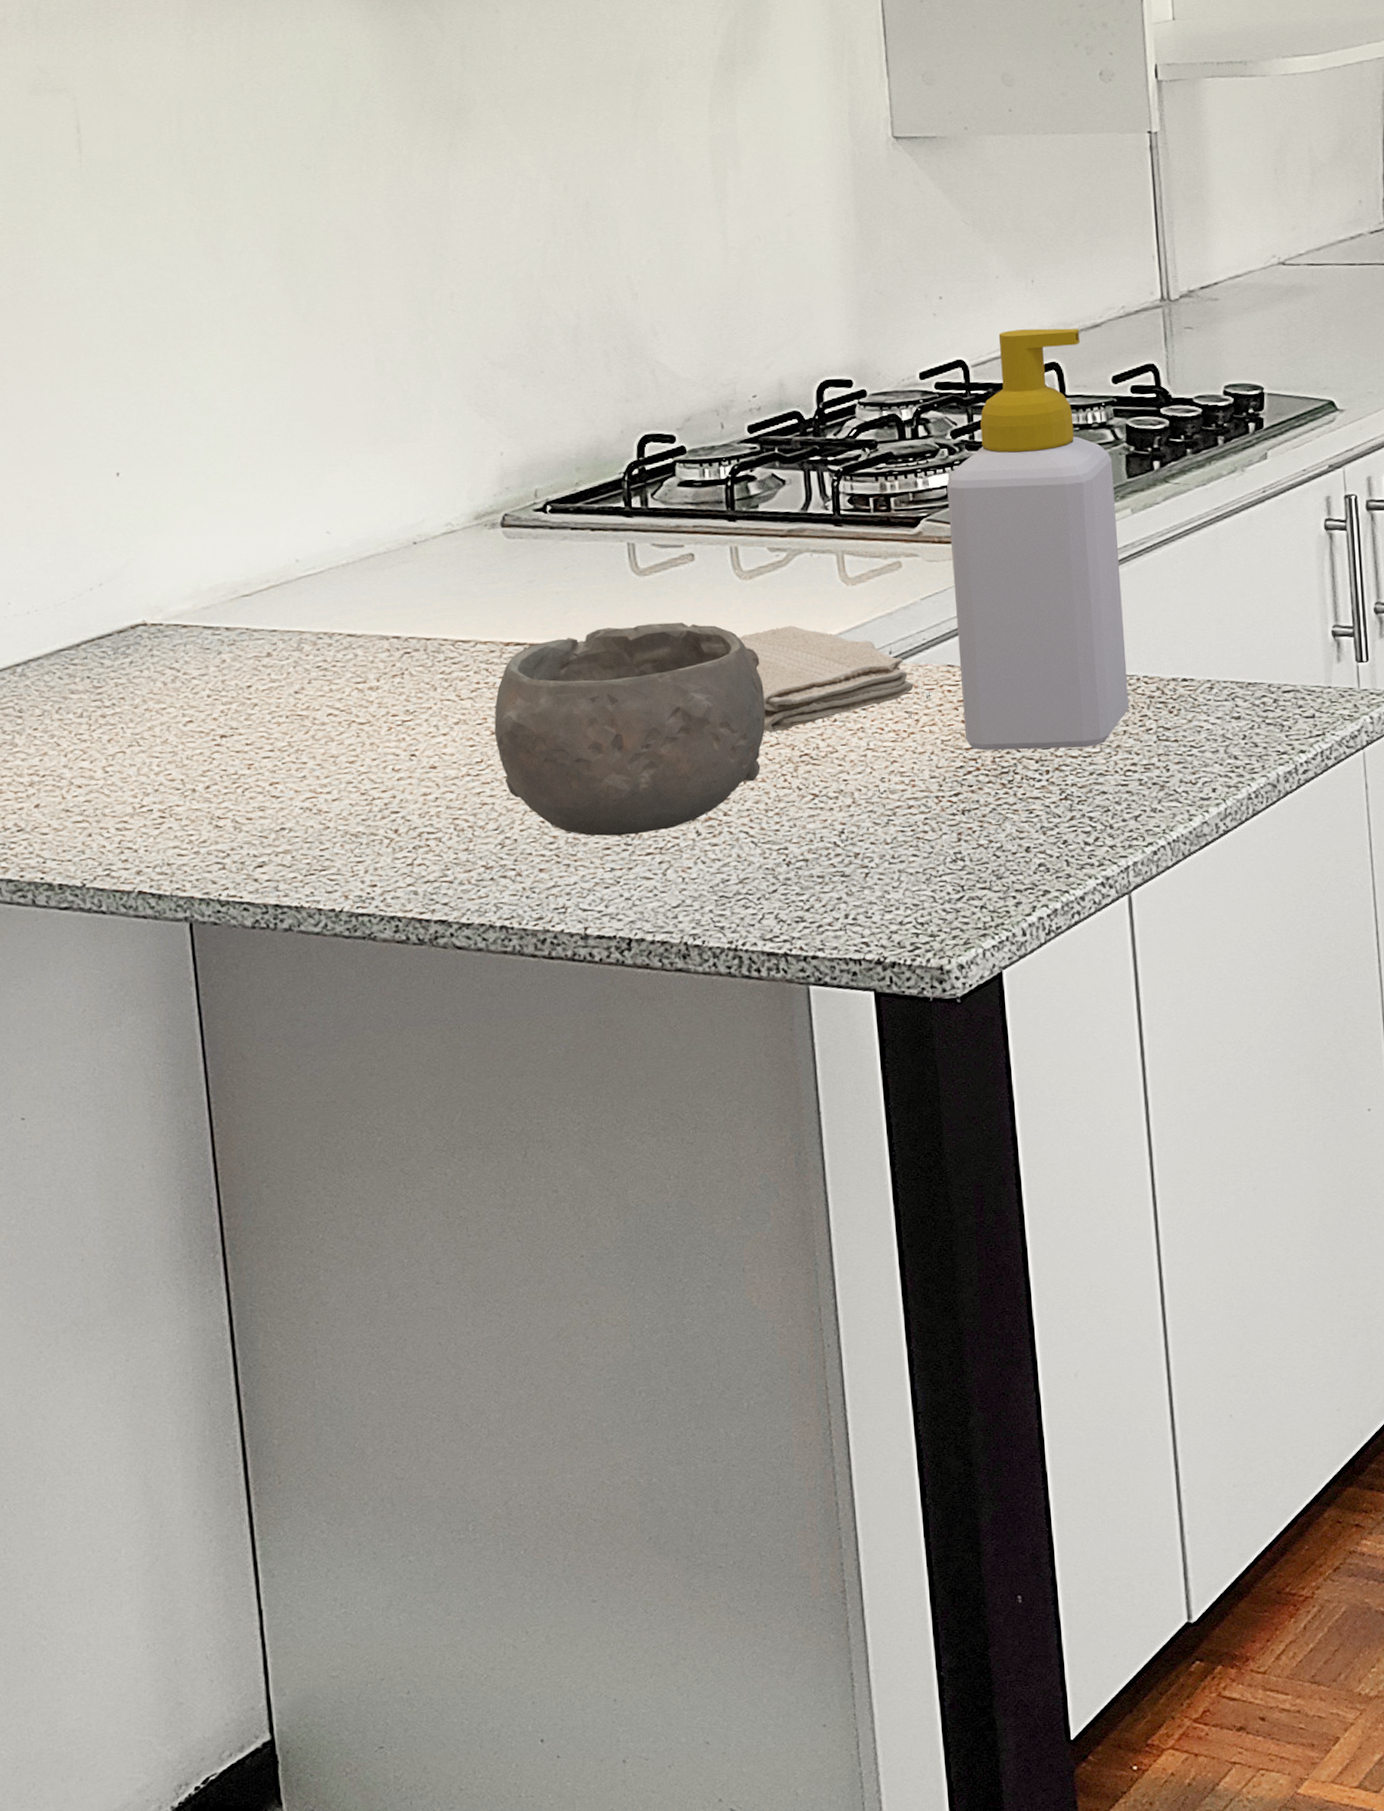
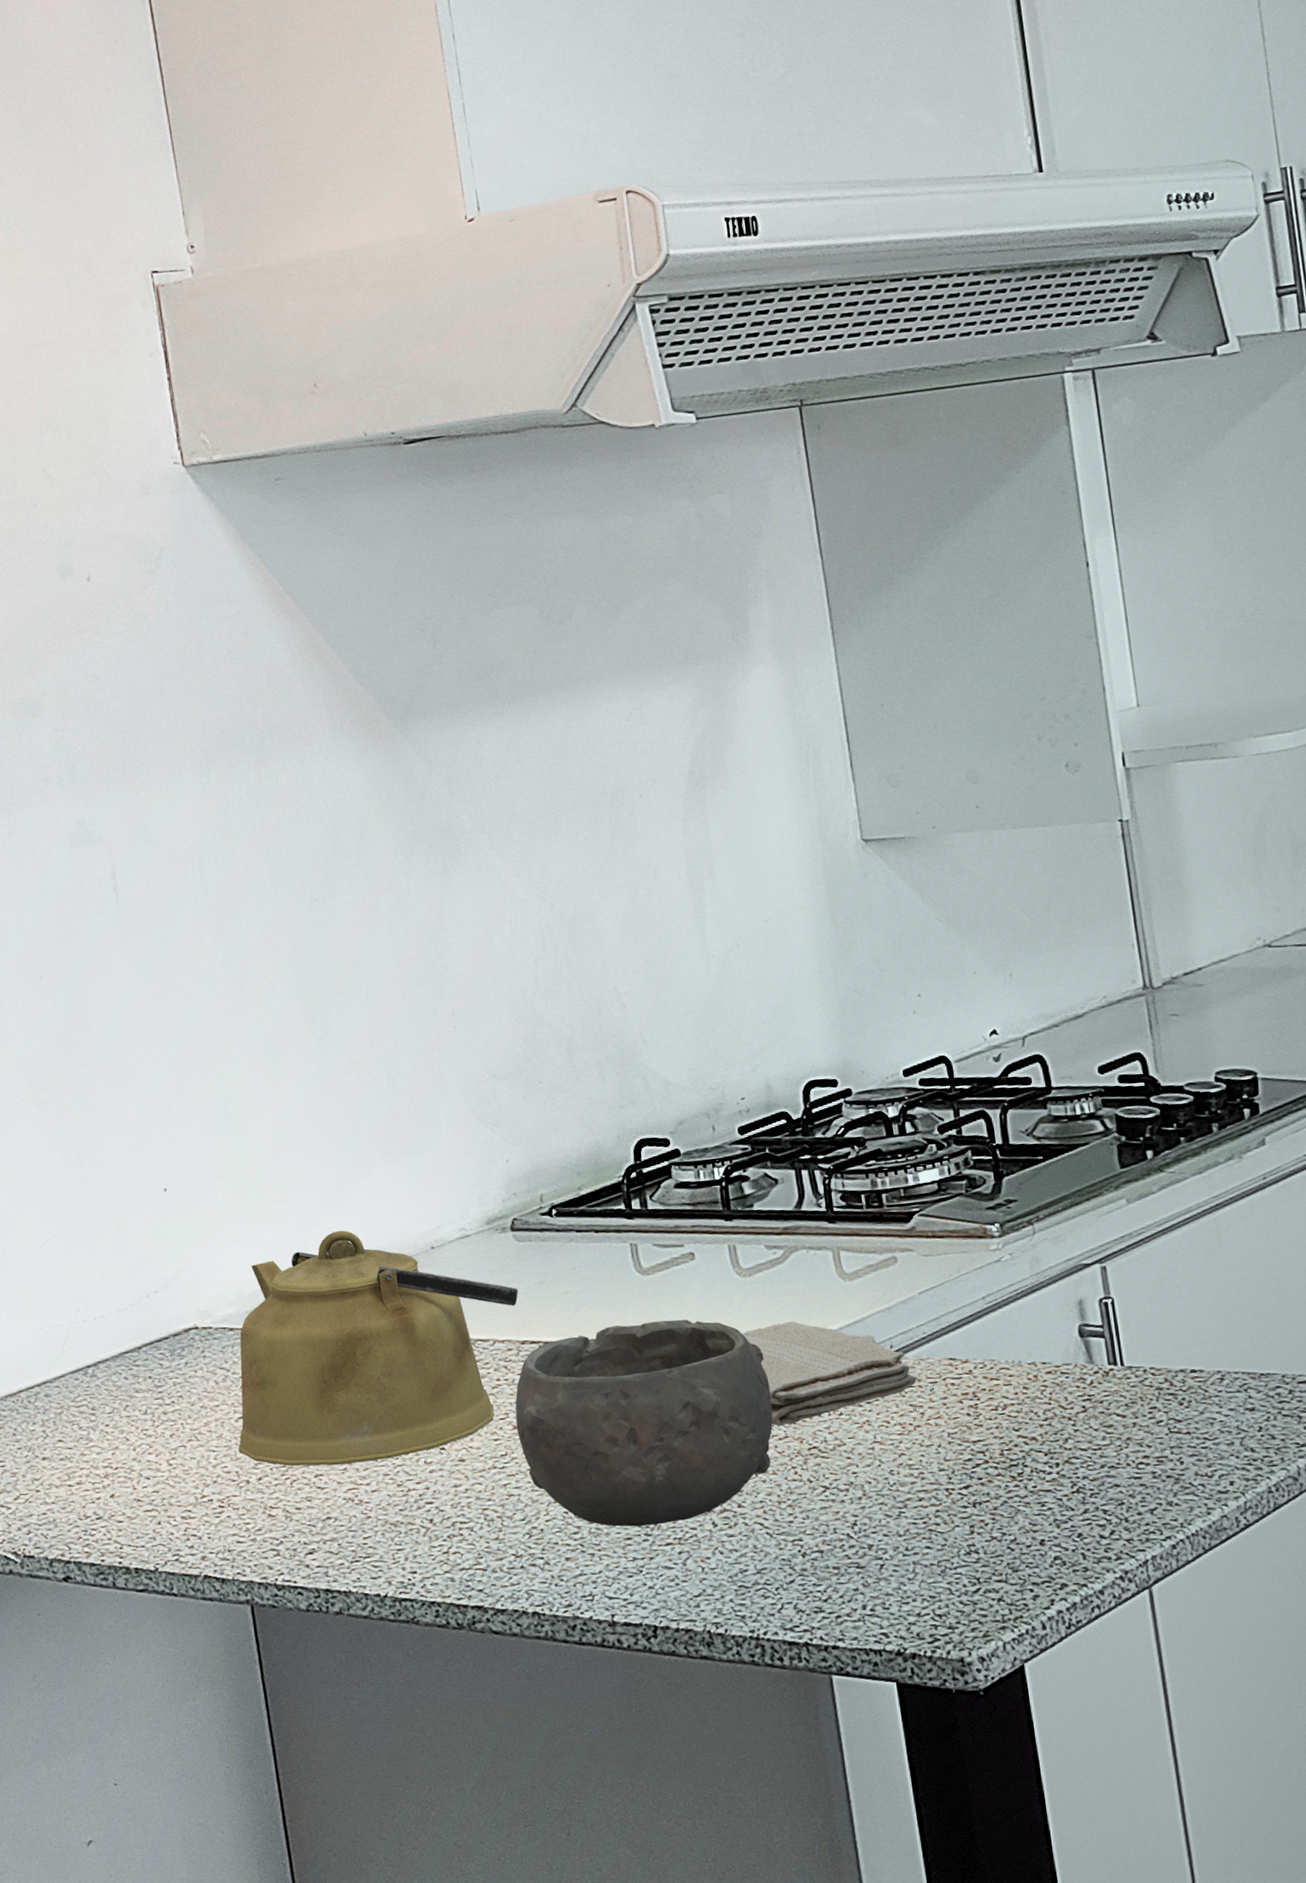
kettle: none [185,522,505,774] -> present [238,1230,518,1466]
soap bottle: present [947,328,1129,751] -> none [937,1020,1137,1444]

